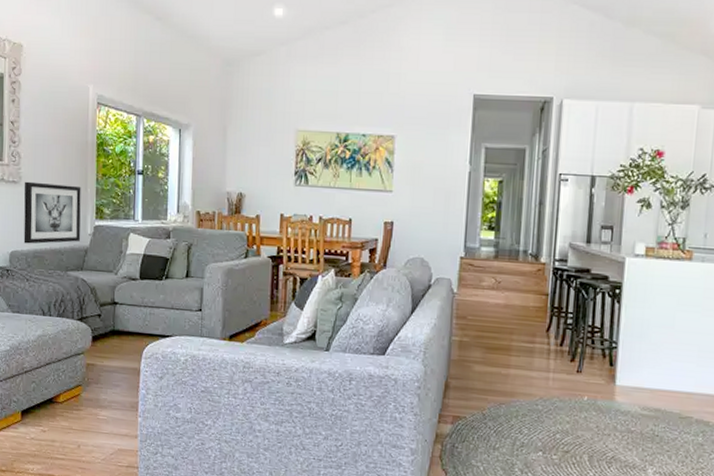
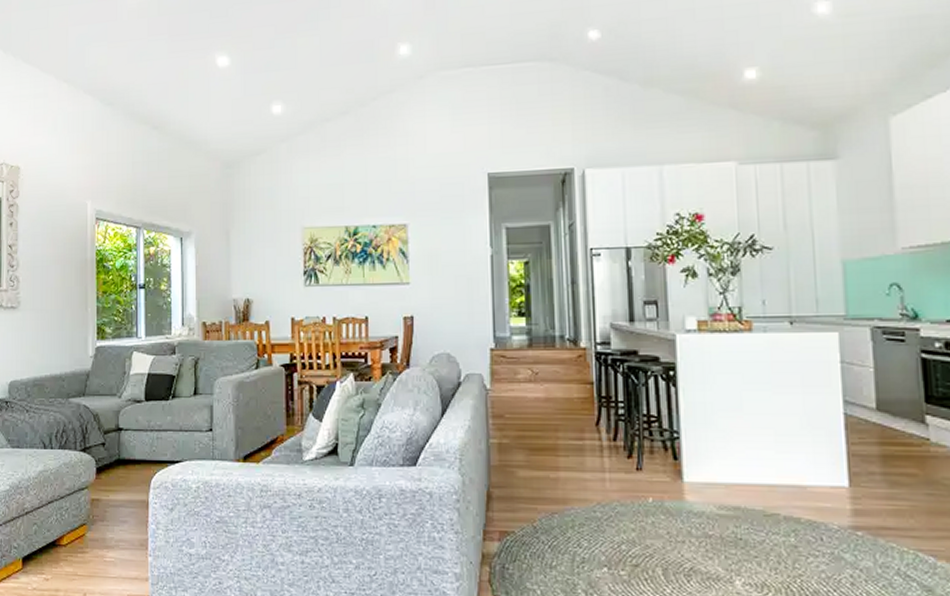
wall art: present [23,181,81,244] -> none [22,305,82,372]

